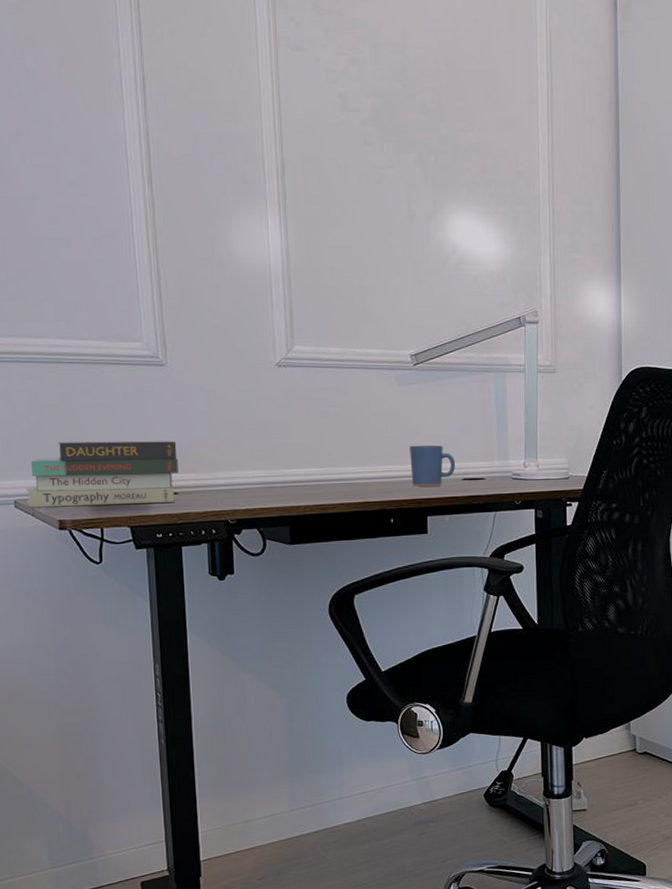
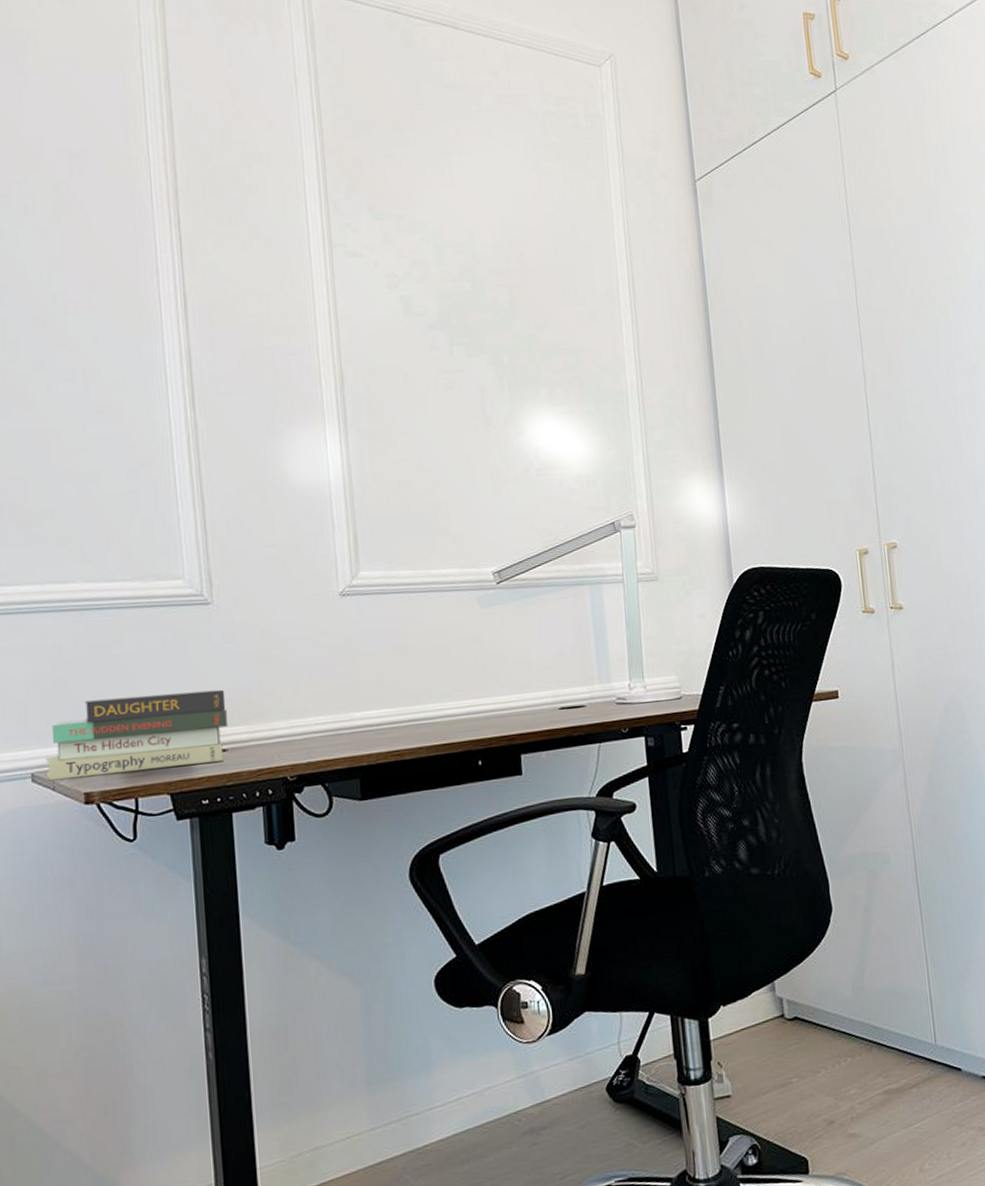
mug: present [410,445,456,487] -> none [496,671,551,721]

